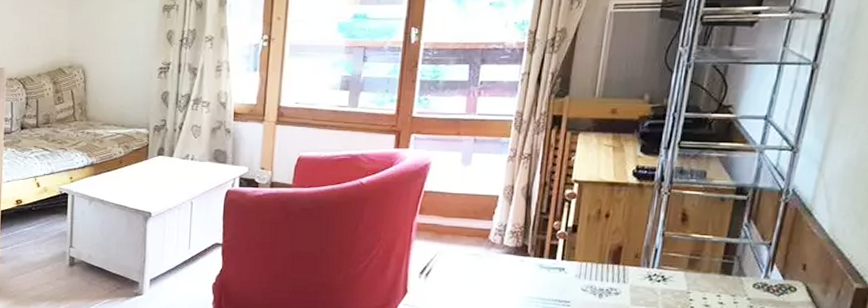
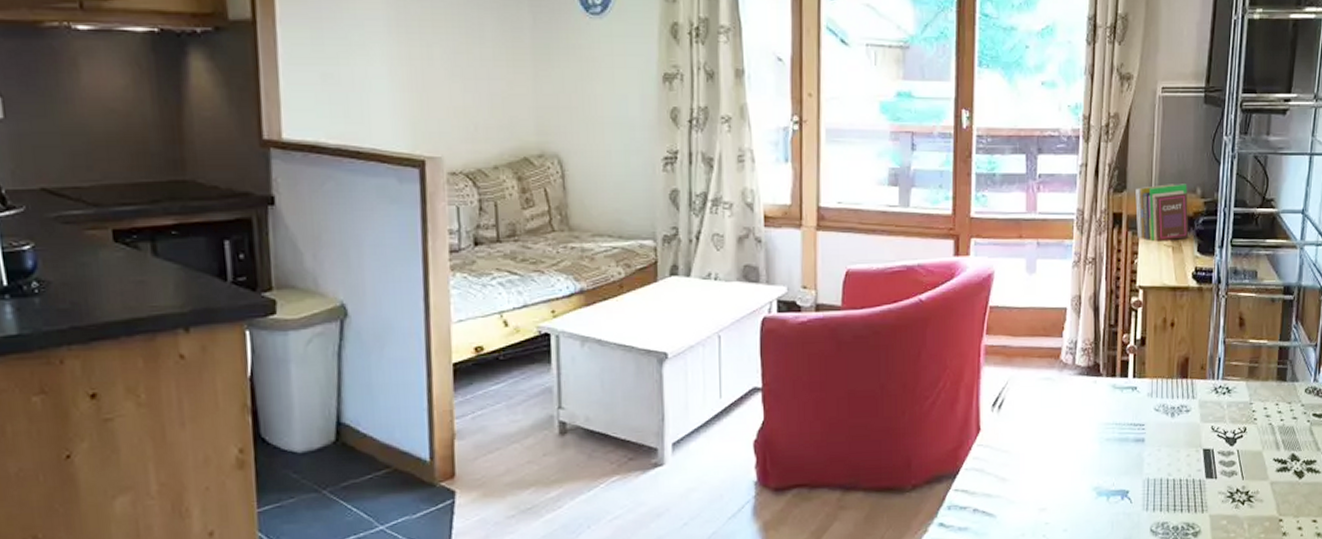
books: none [576,90,635,142] -> present [1135,184,1189,242]

